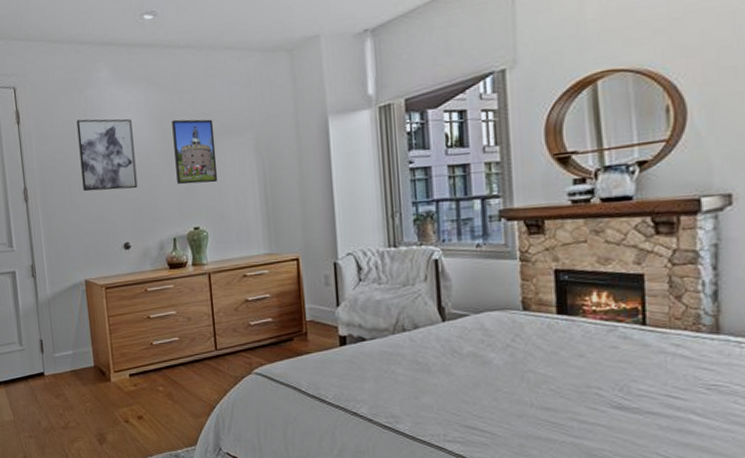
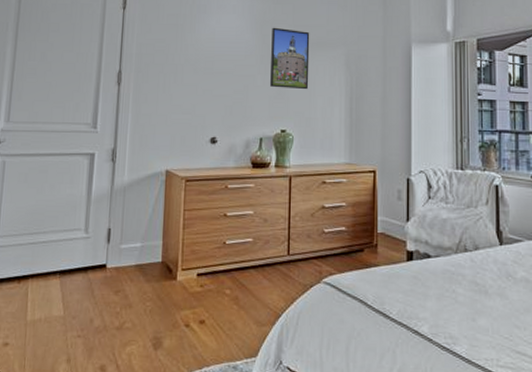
wall art: present [76,118,138,192] -> none [178,14,235,86]

